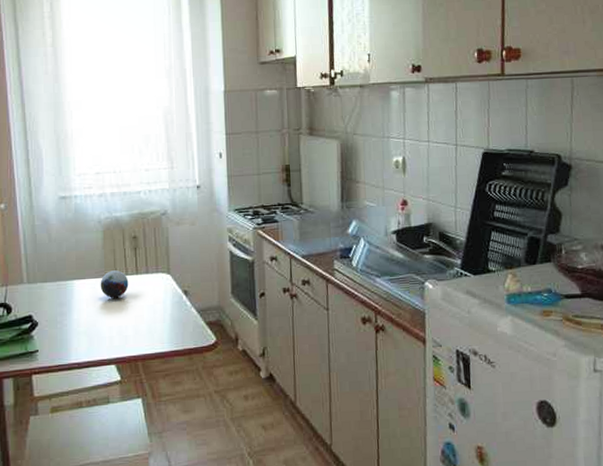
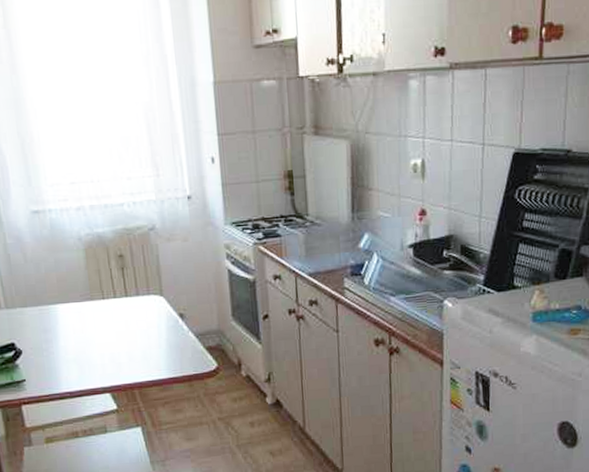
decorative orb: present [100,270,129,298] -> none [86,293,118,323]

